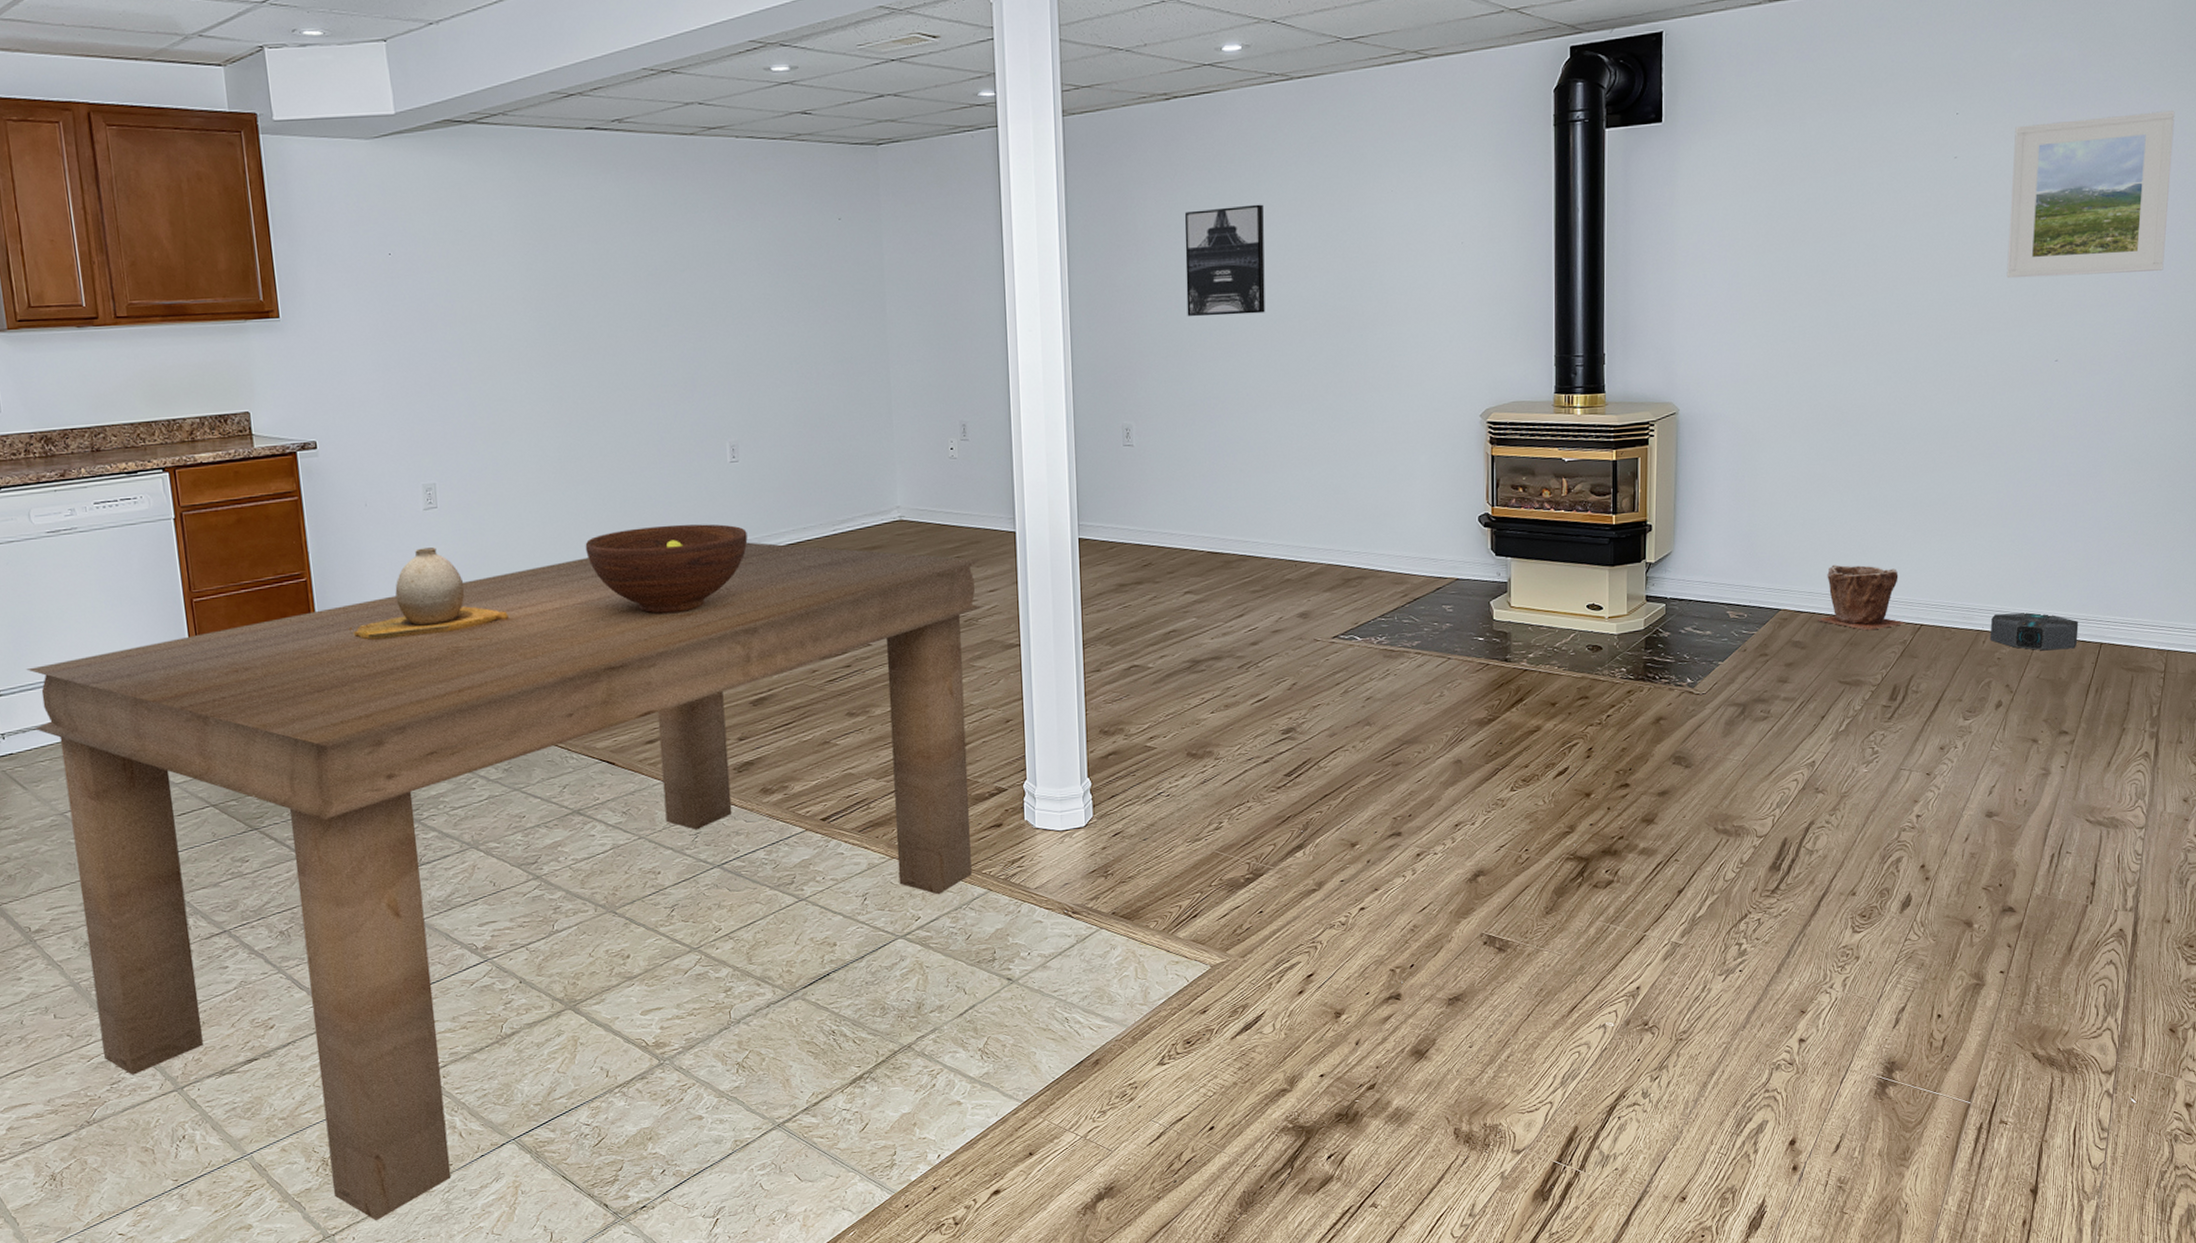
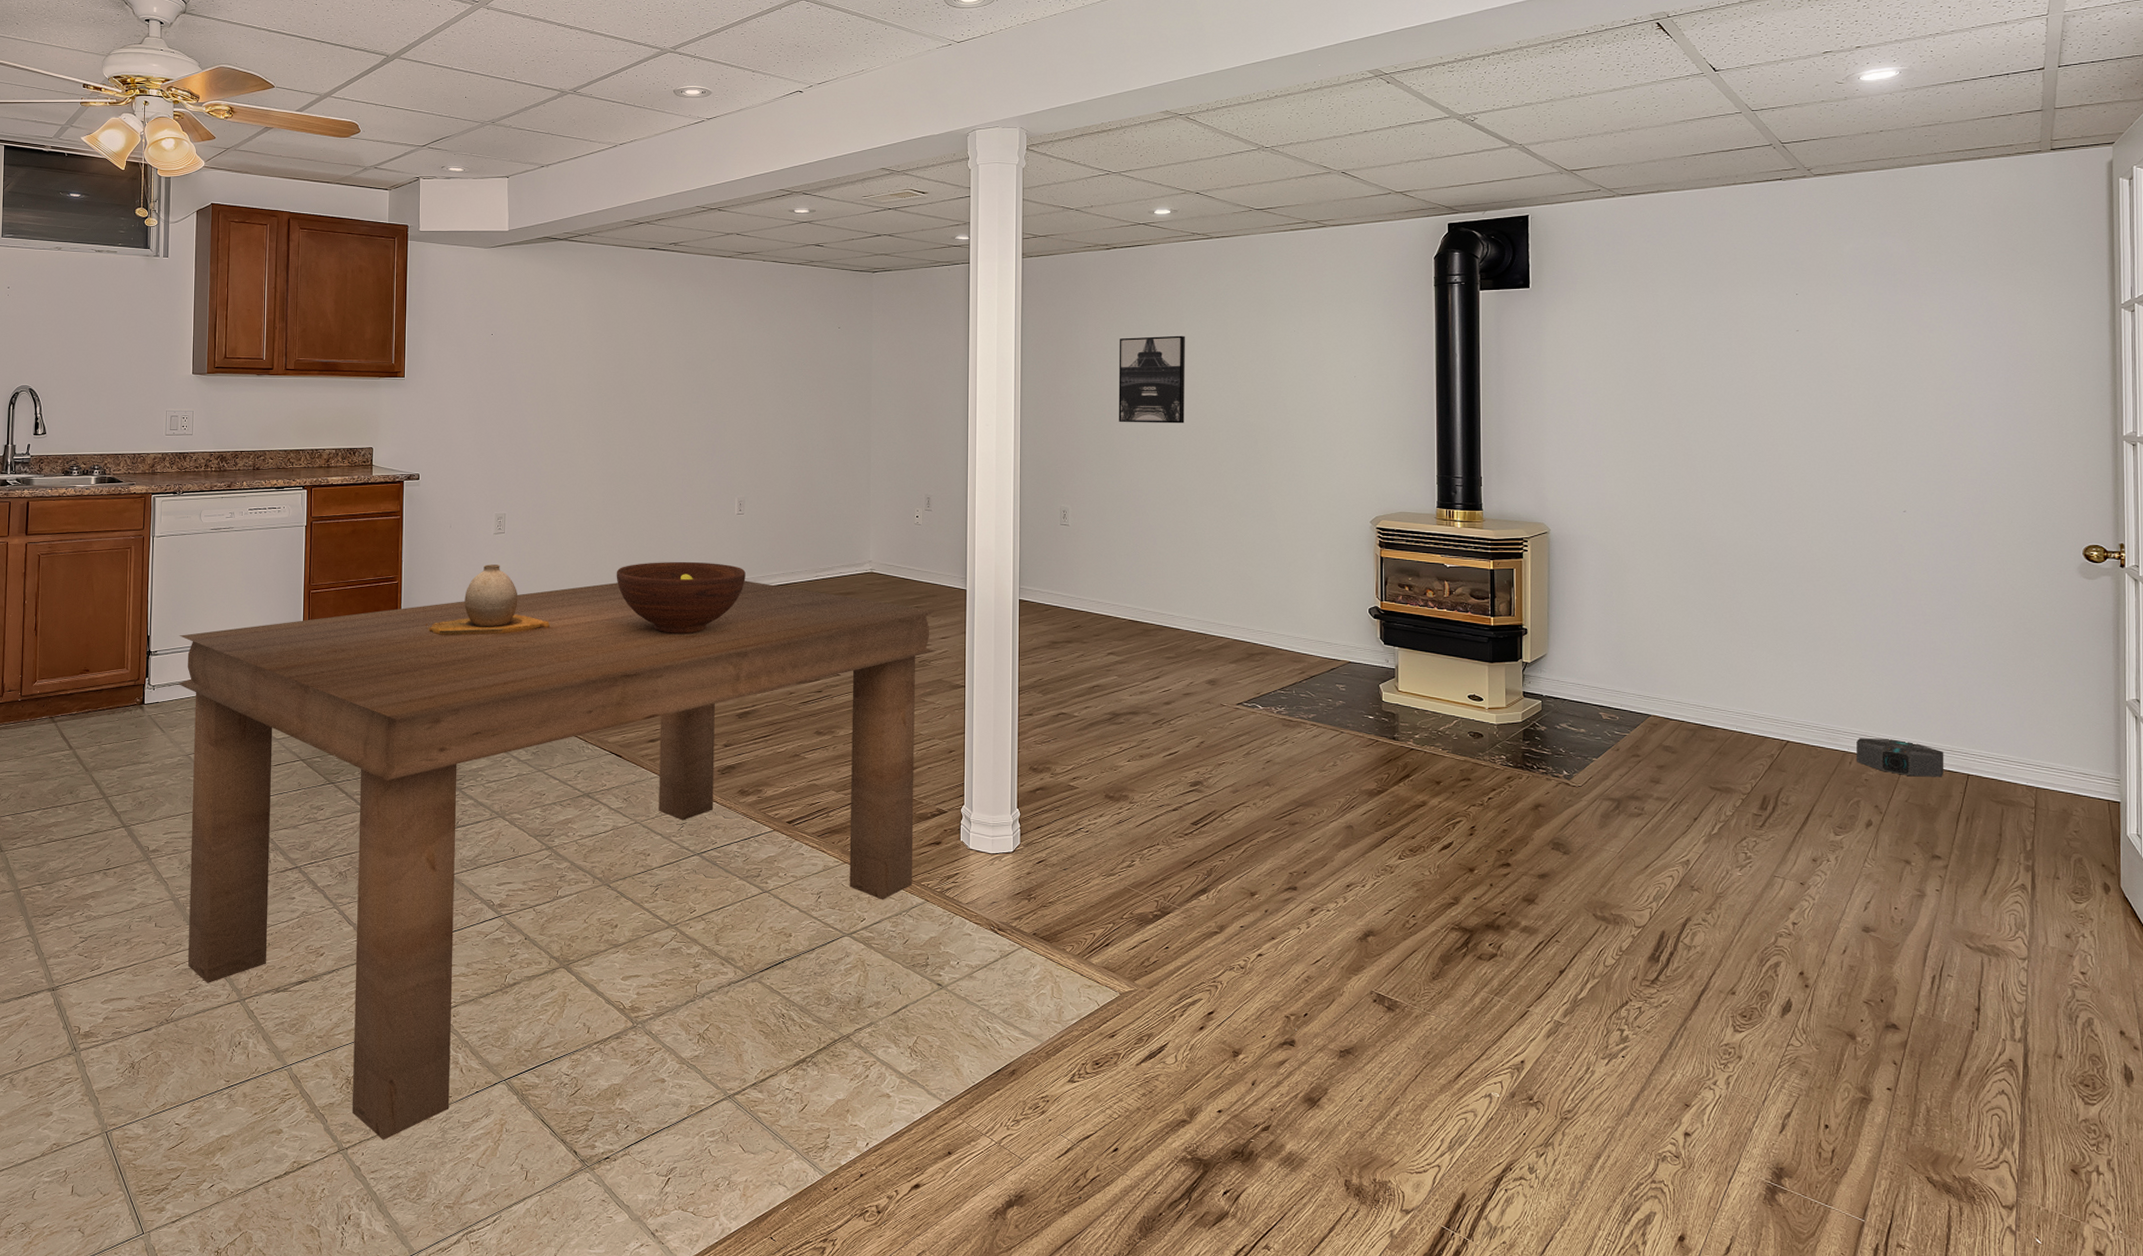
plant pot: present [1818,564,1904,631] -> none [1687,678,1771,742]
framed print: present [2006,111,2175,279] -> none [1851,302,2003,440]

